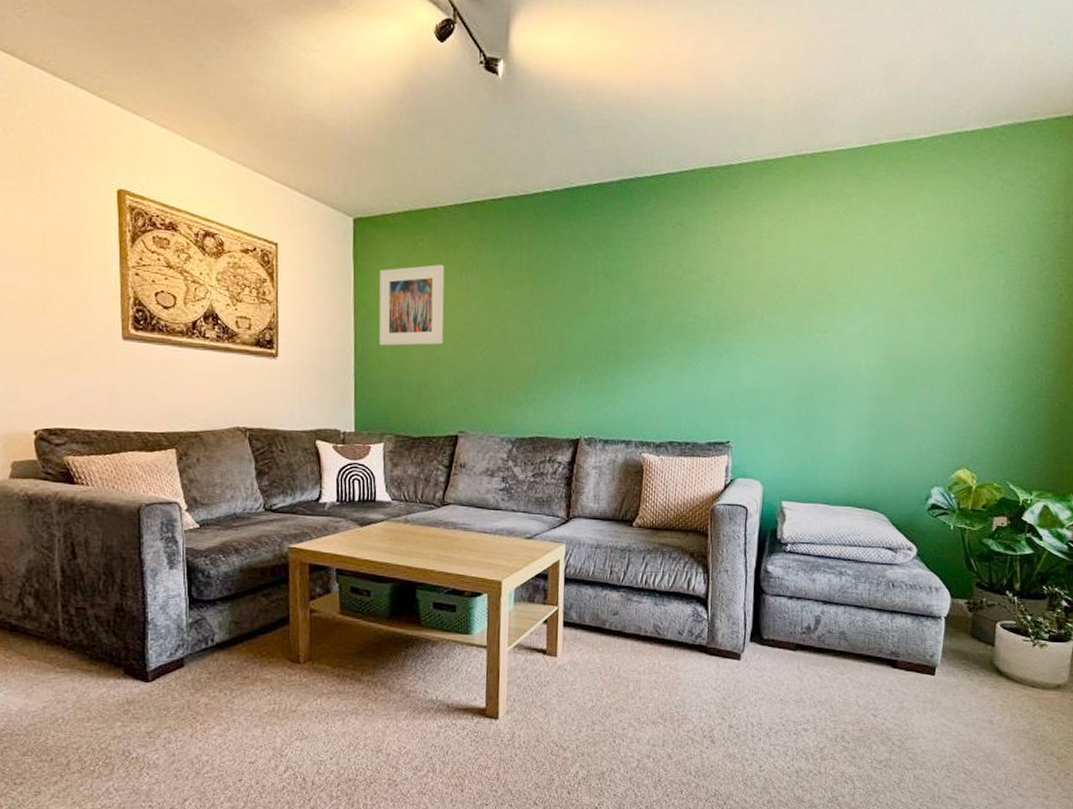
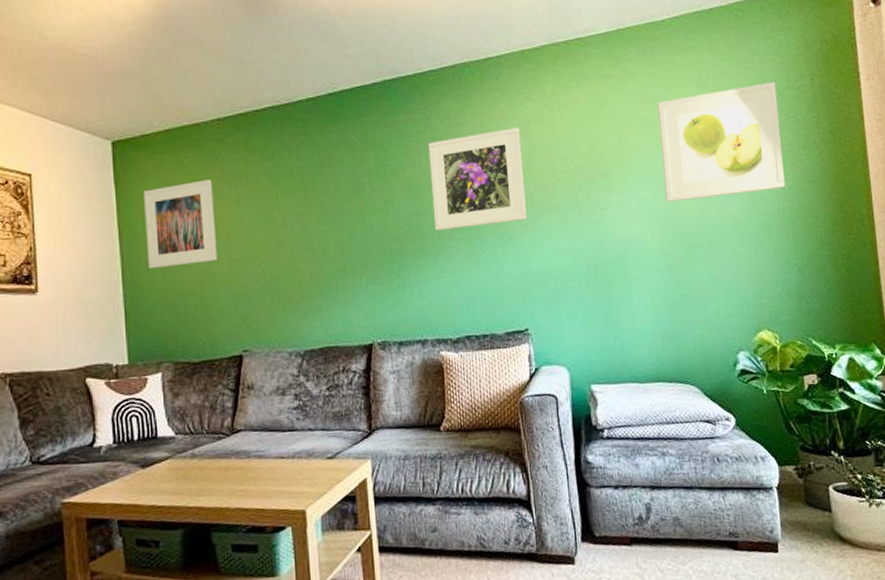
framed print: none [652,240,751,338] -> present [428,128,527,231]
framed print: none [888,216,1027,332] -> present [657,82,786,202]

